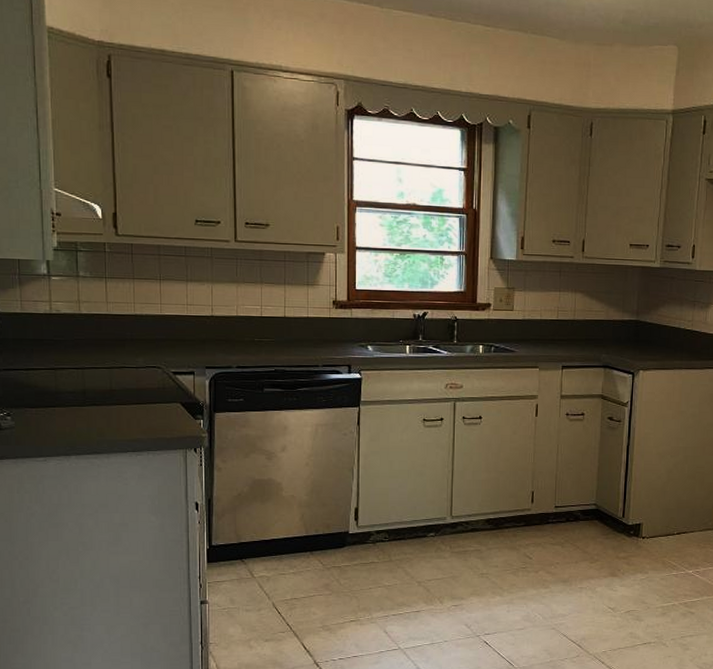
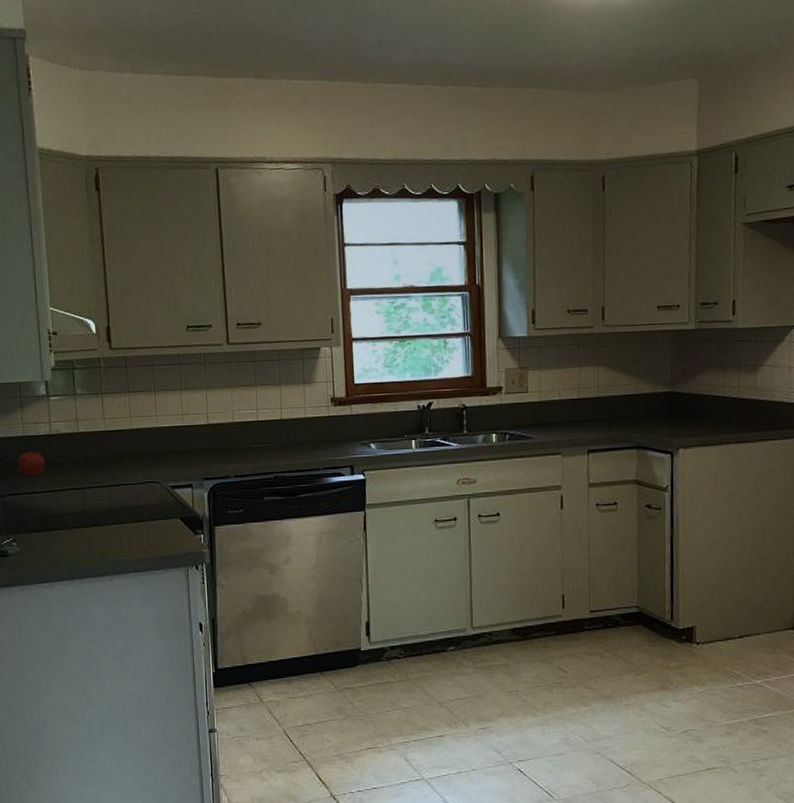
apple: none [15,326,45,354] -> present [18,449,46,477]

